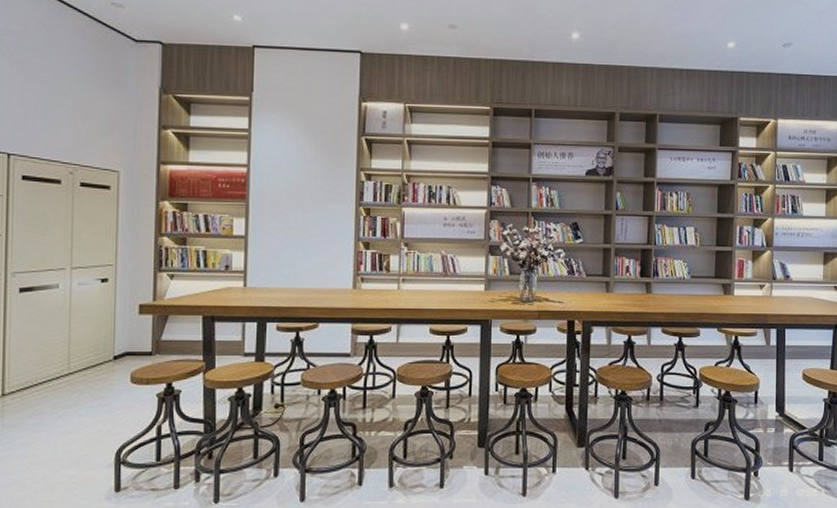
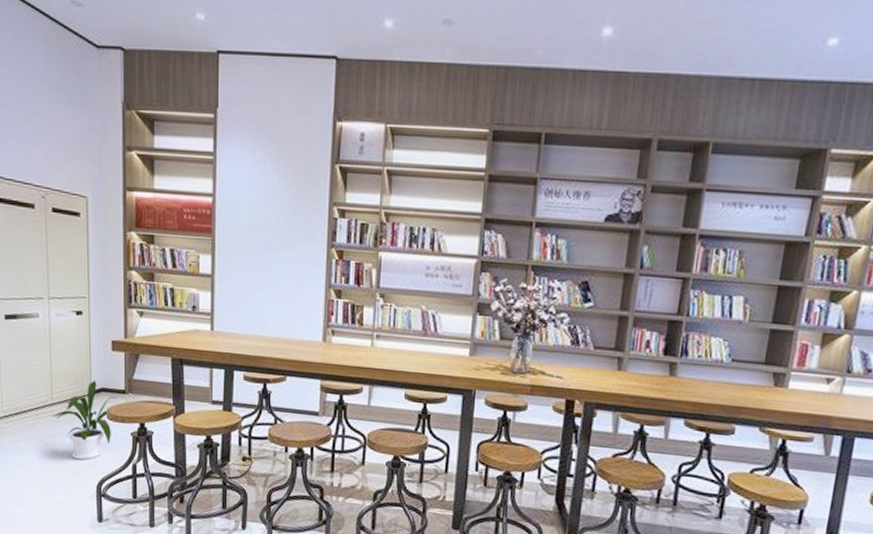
house plant: none [67,346,142,429] -> present [52,381,117,460]

